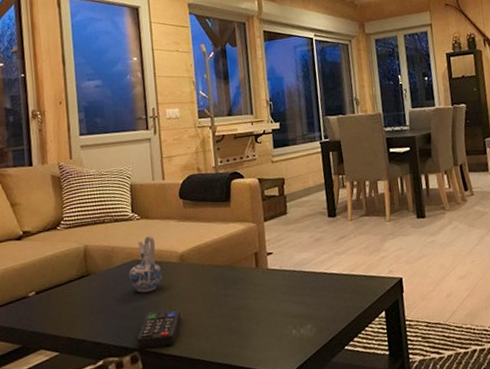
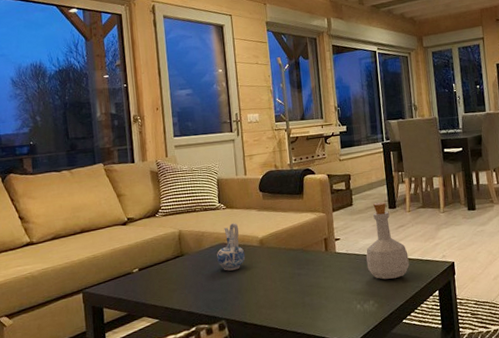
remote control: present [136,307,181,349] -> none [223,284,262,319]
bottle: none [302,209,352,300] -> present [365,201,410,280]

